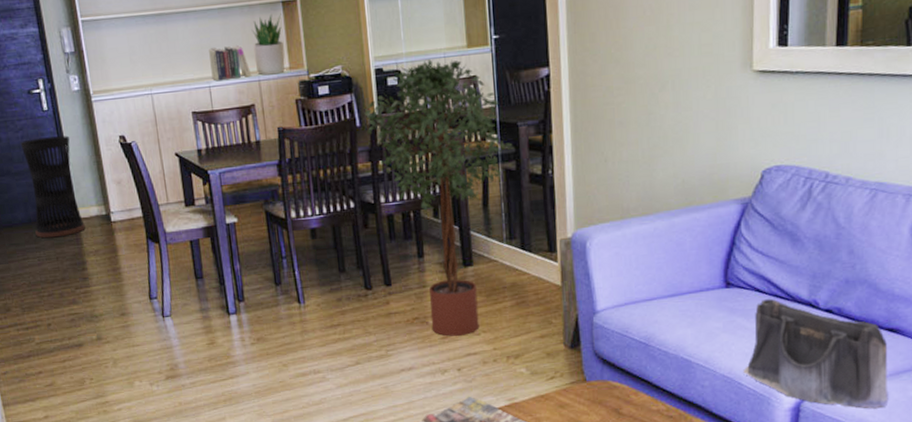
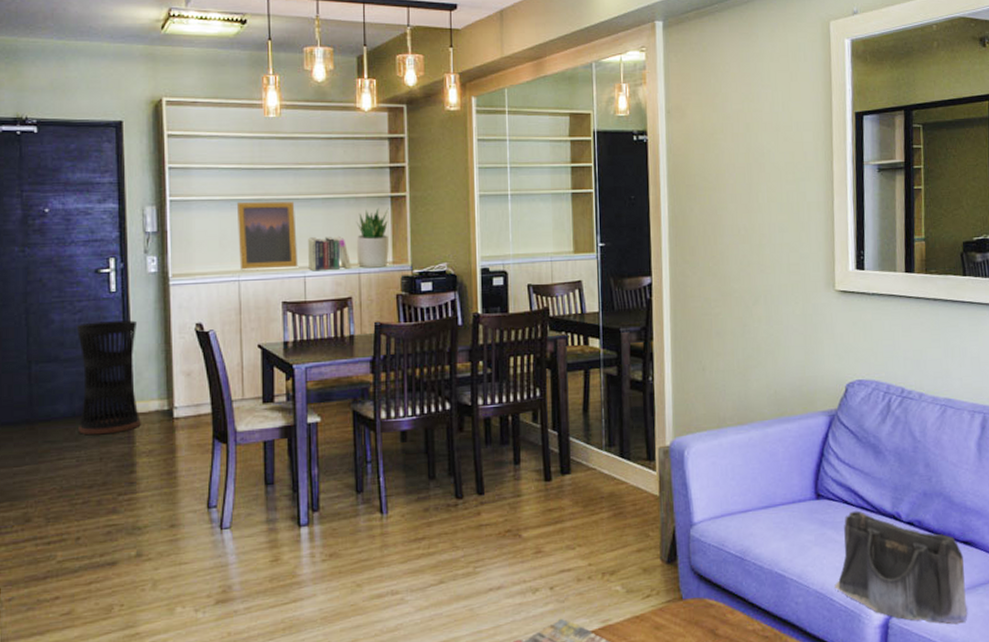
picture frame: none [140,13,203,84] -> present [236,201,299,270]
potted tree: present [364,59,513,336] -> none [467,262,615,551]

